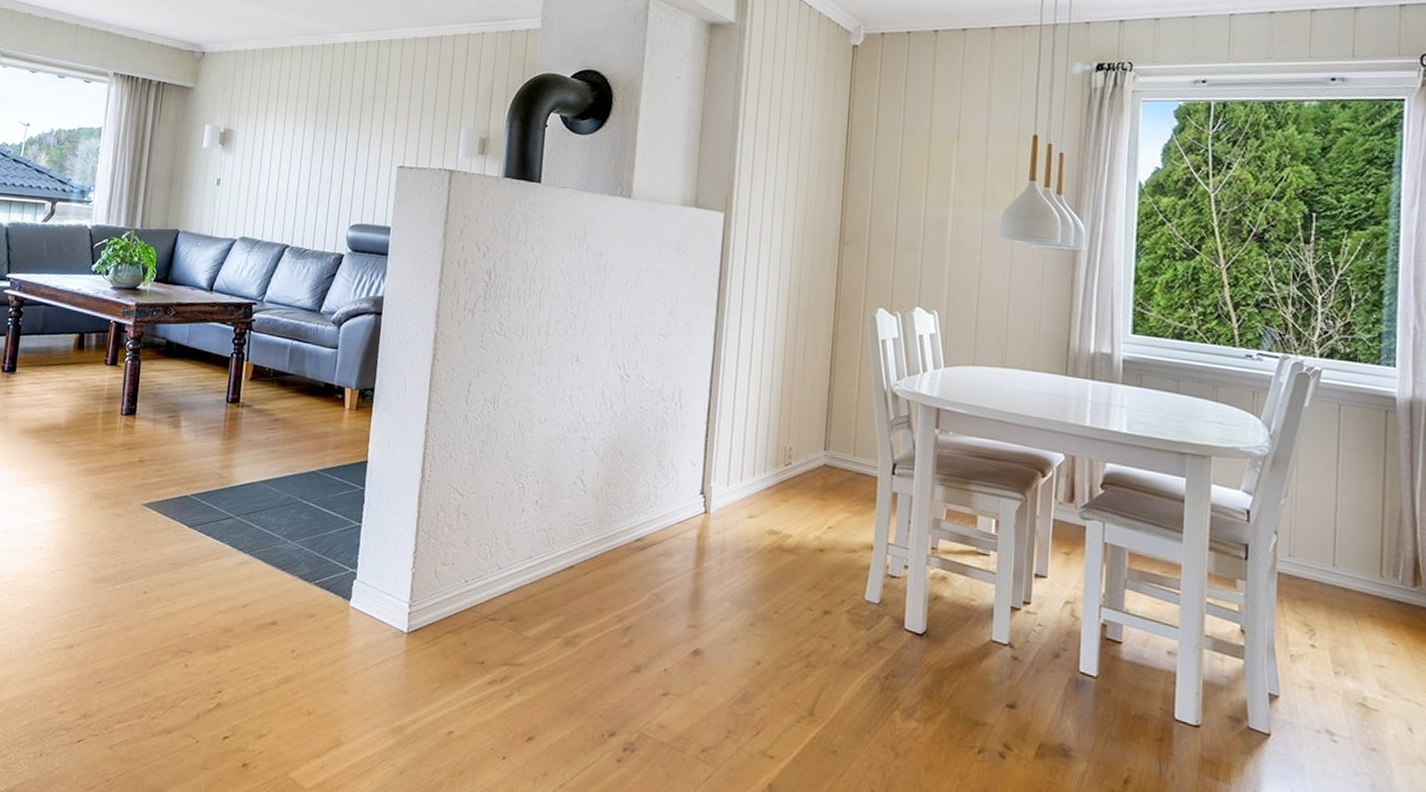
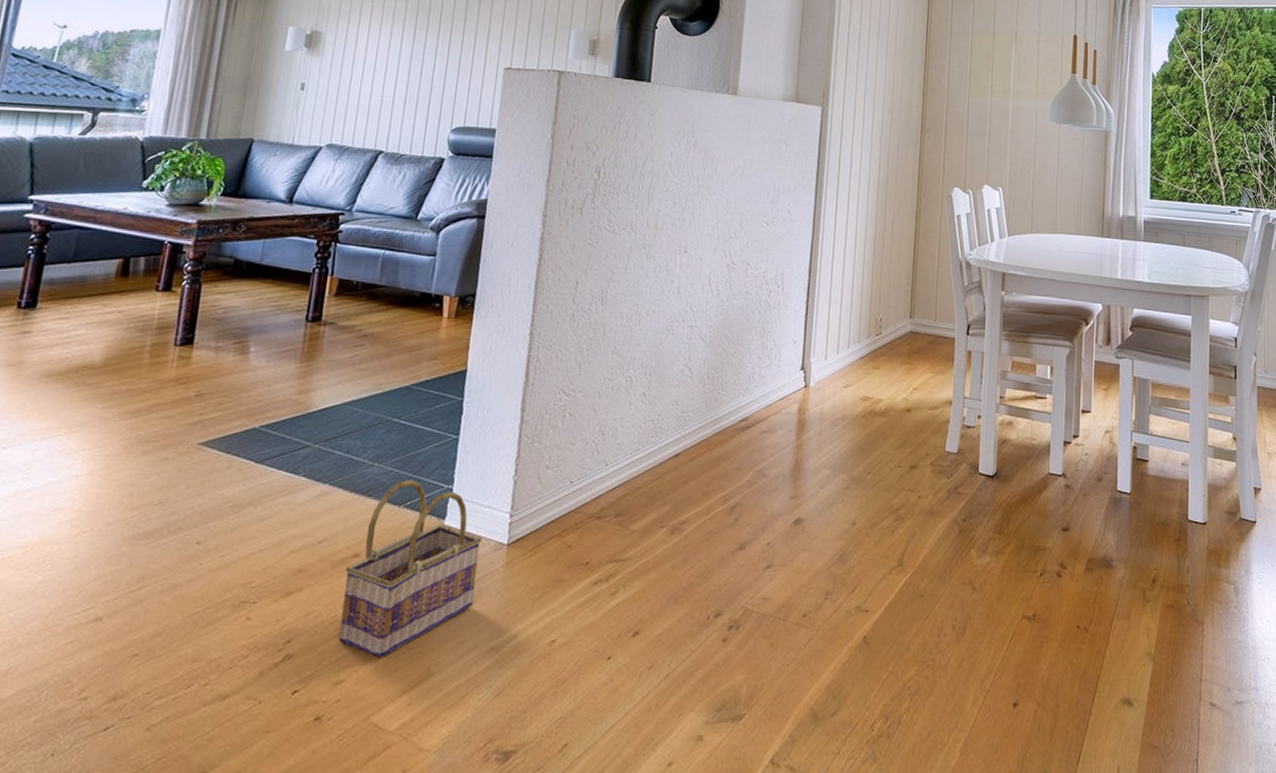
basket: none [260,559,384,720] -> present [338,479,482,657]

